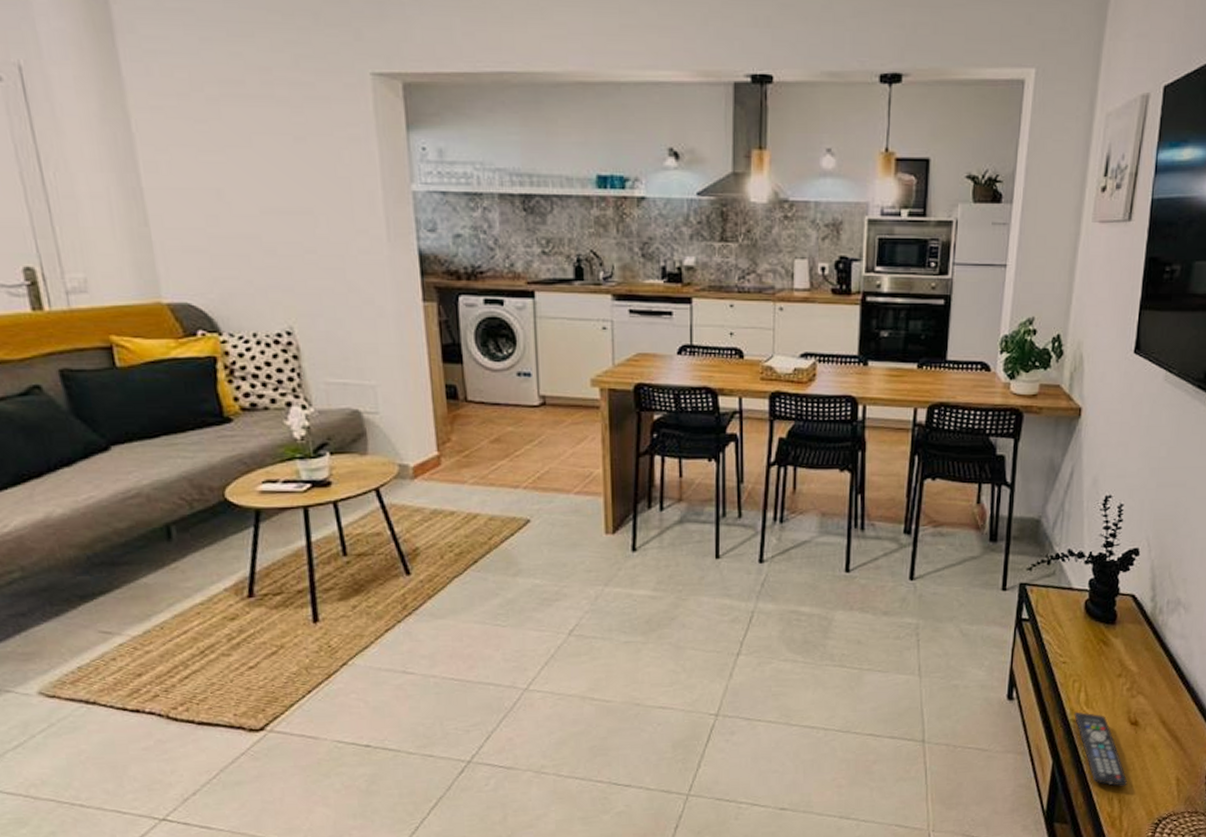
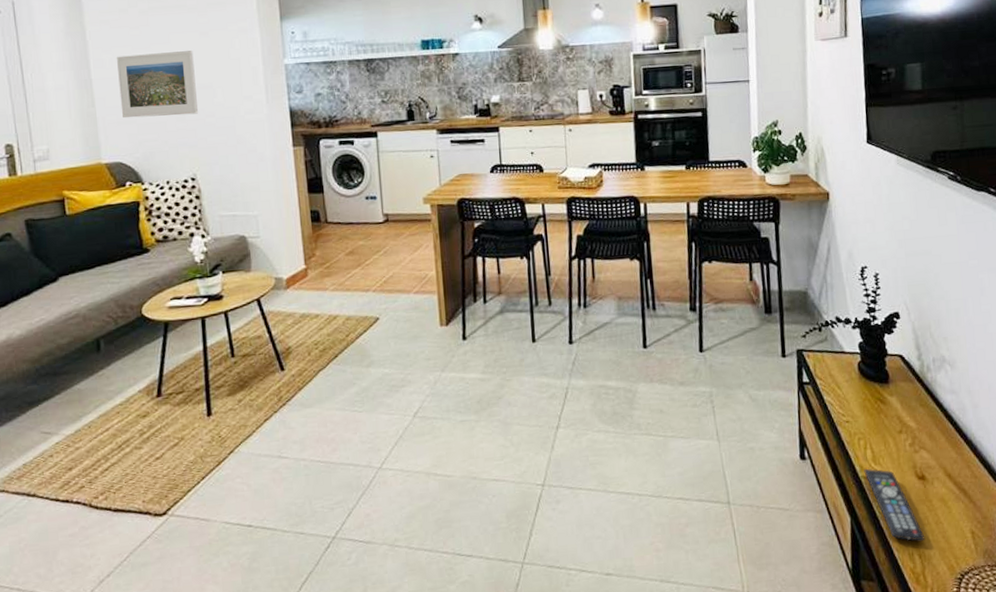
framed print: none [175,159,295,248] -> present [116,51,199,119]

